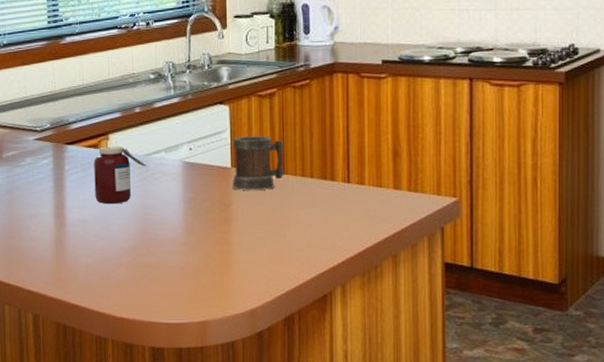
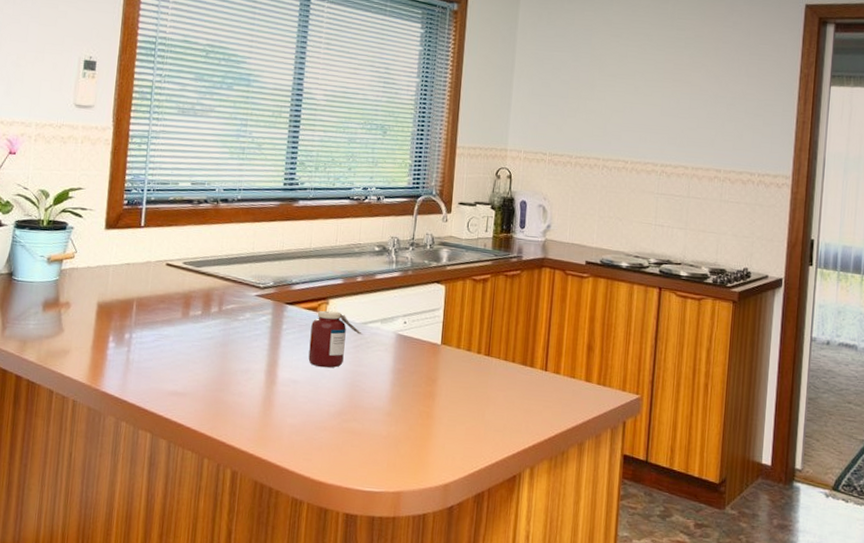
mug: present [233,136,285,190] -> none [440,316,492,369]

